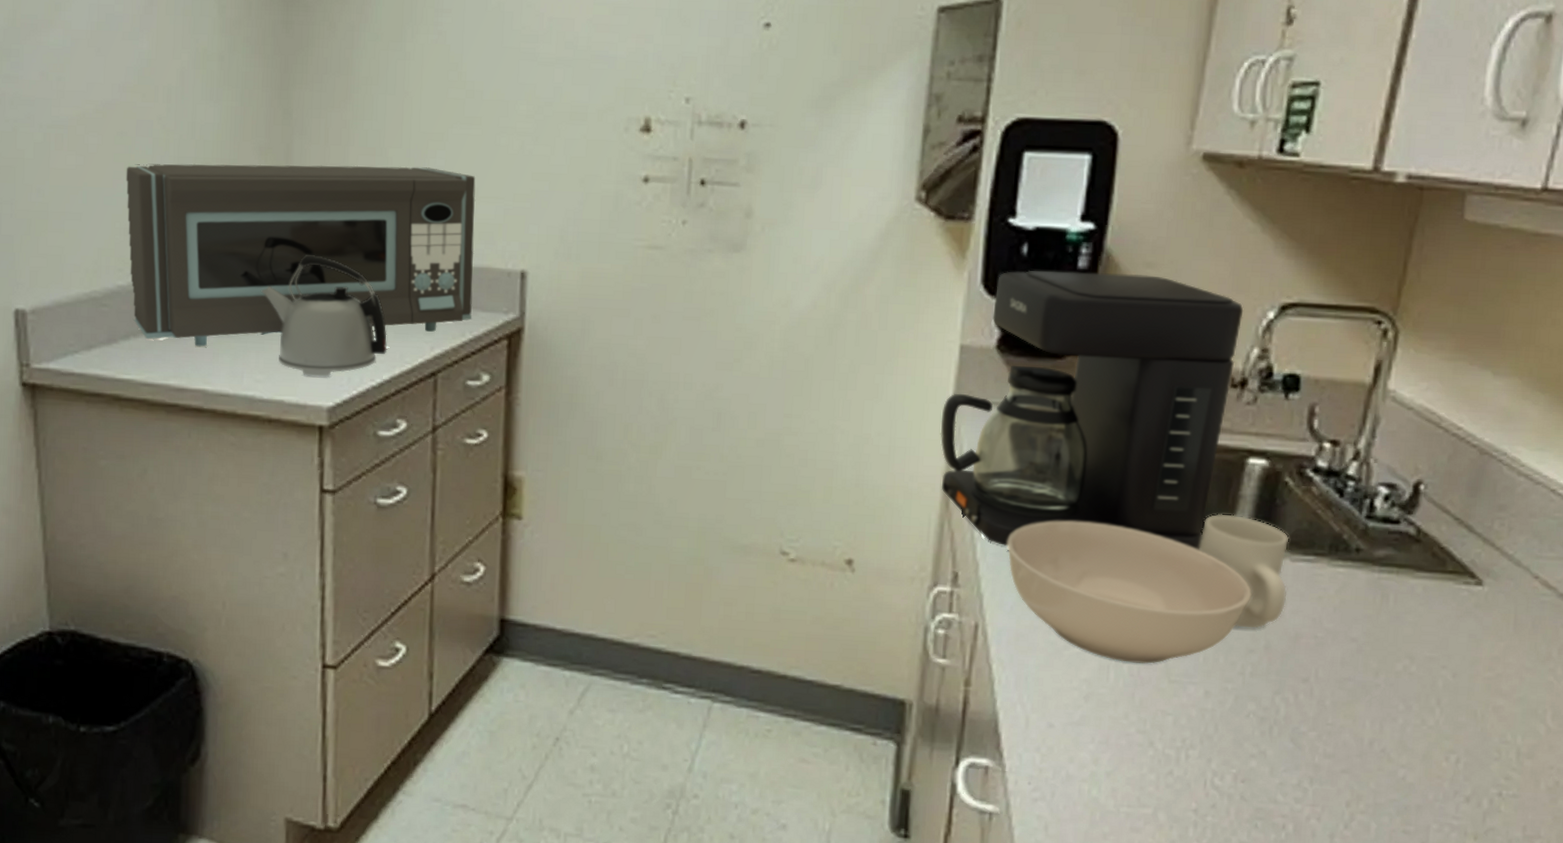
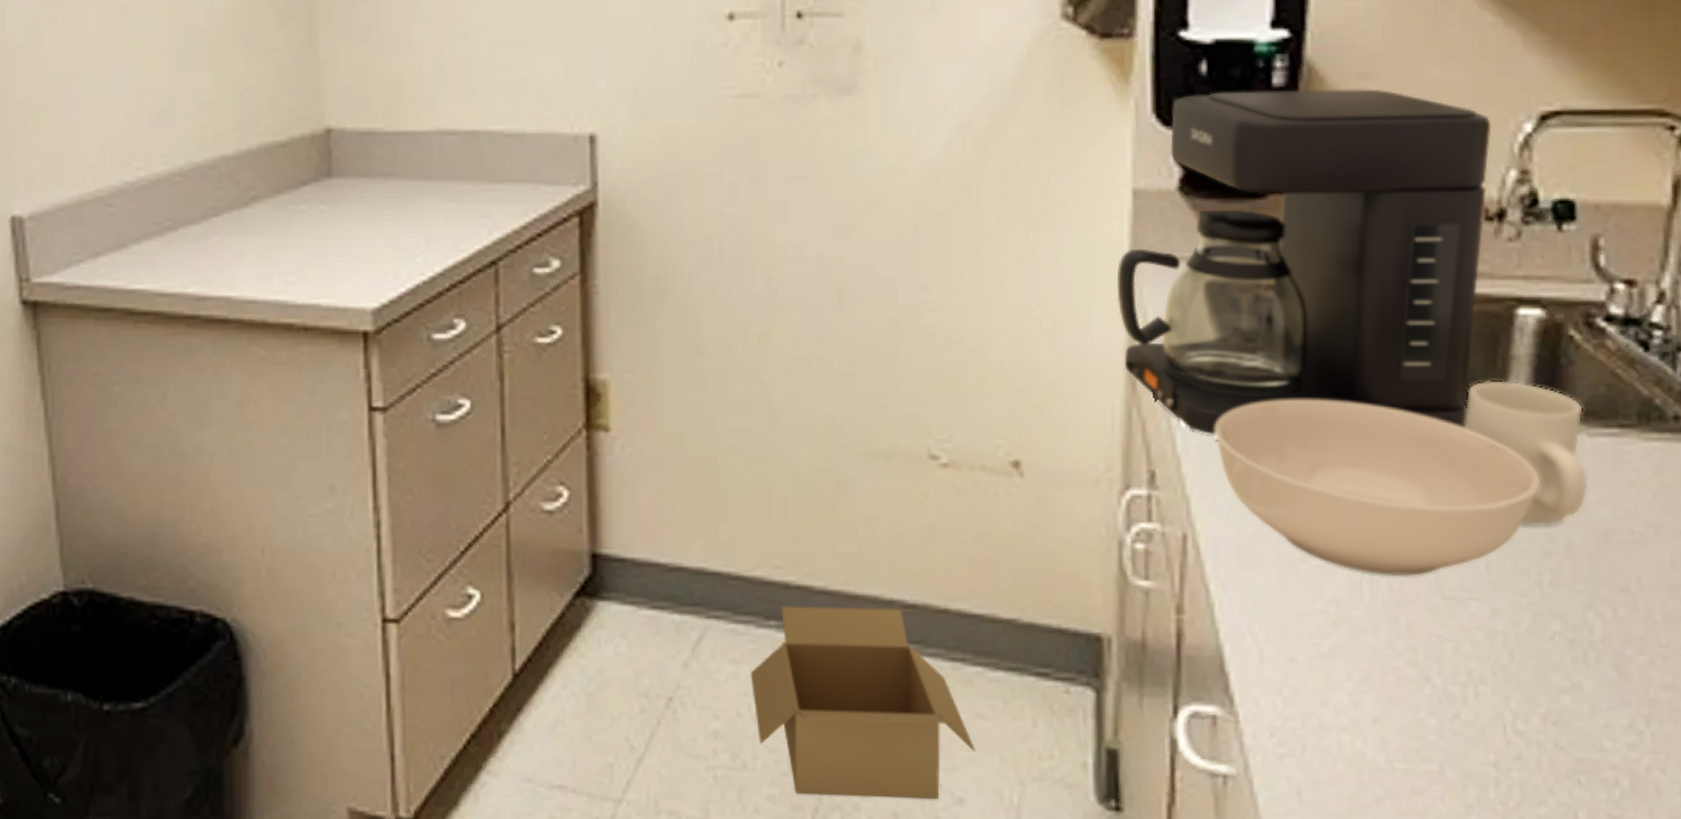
microwave: present [126,163,476,347] -> none [129,21,536,247]
kettle: present [261,254,388,377] -> none [288,131,438,274]
cardboard box: none [623,667,799,825] -> present [750,606,975,799]

